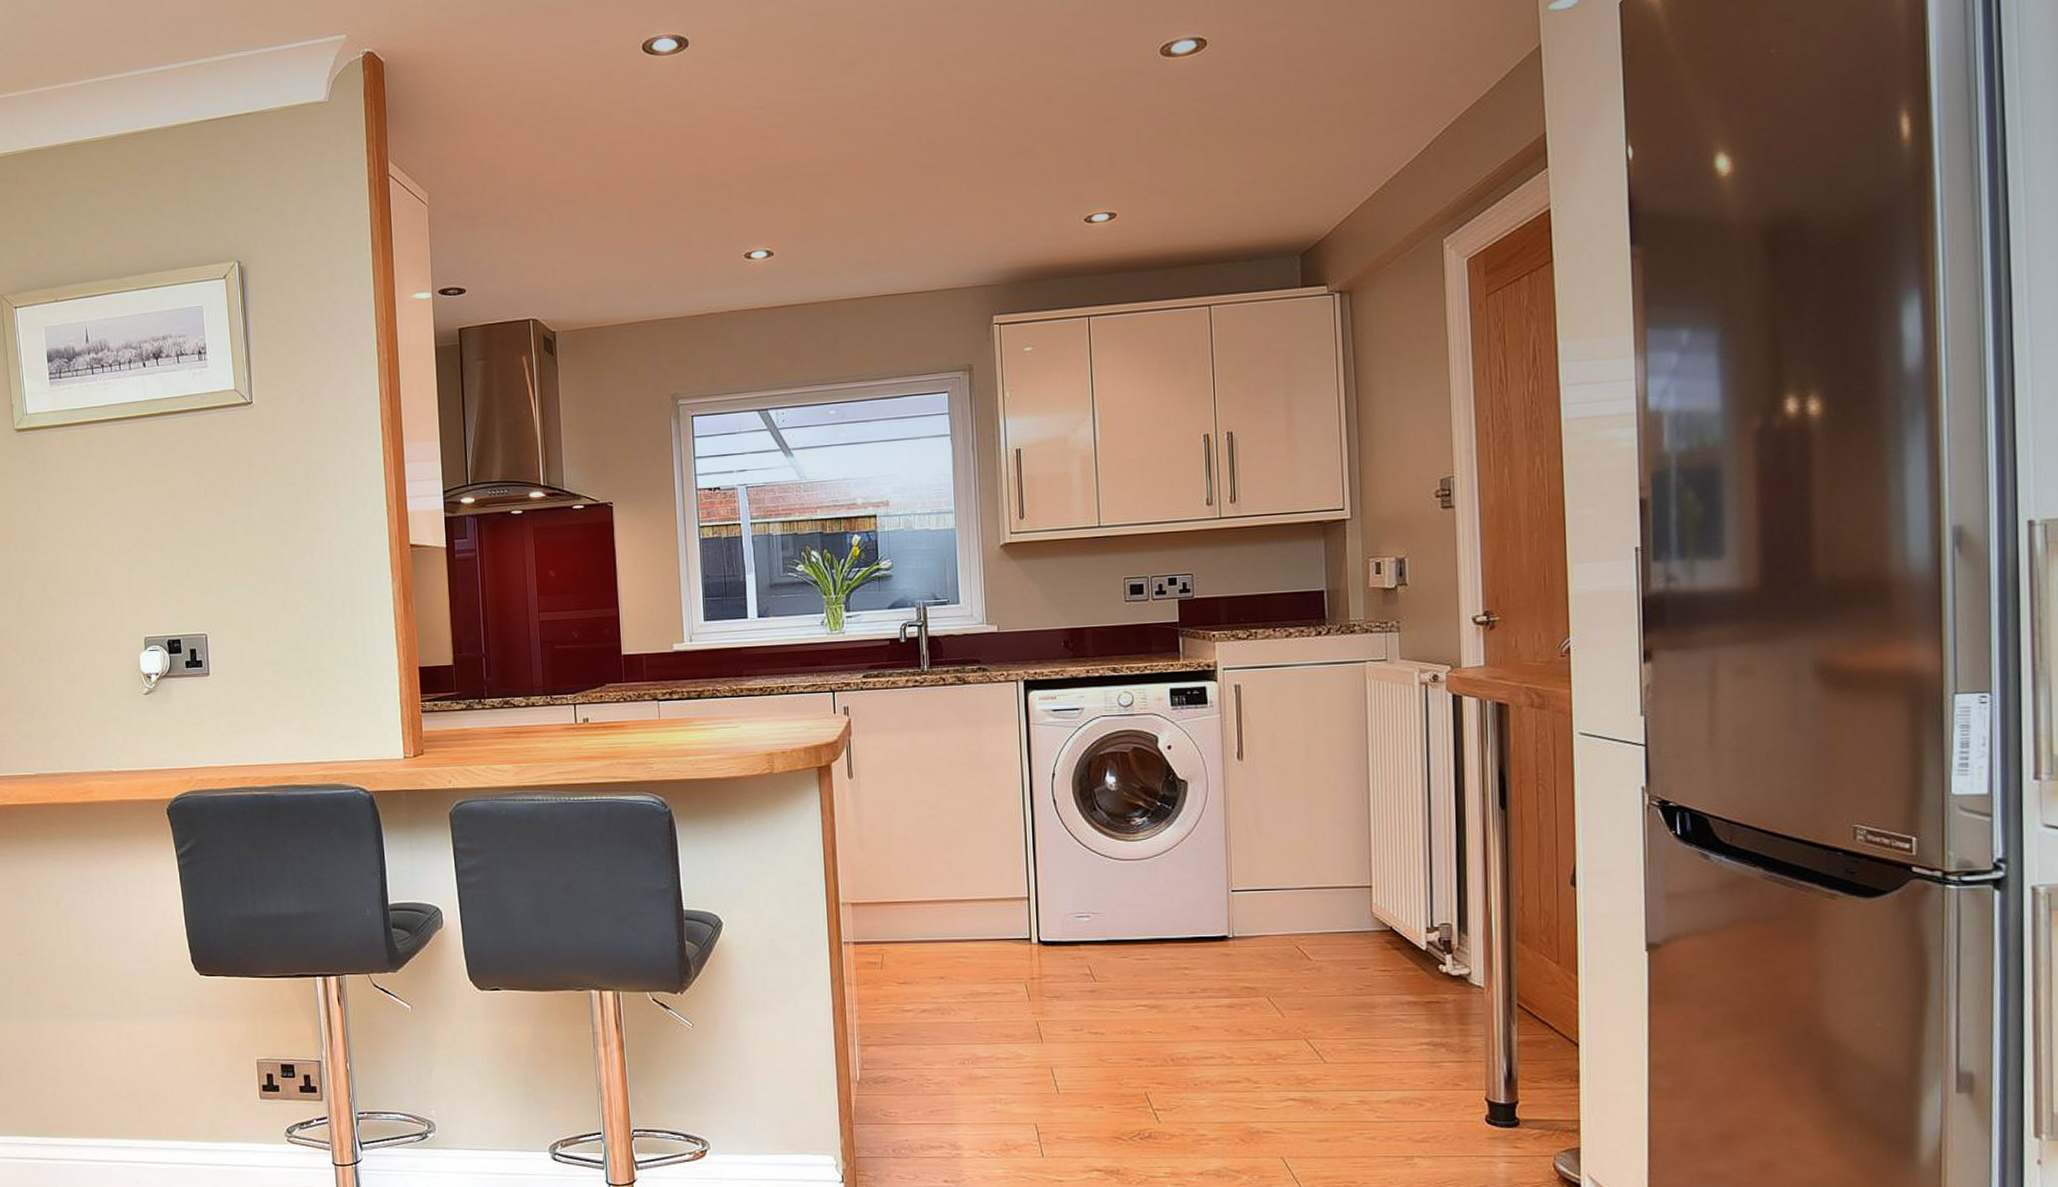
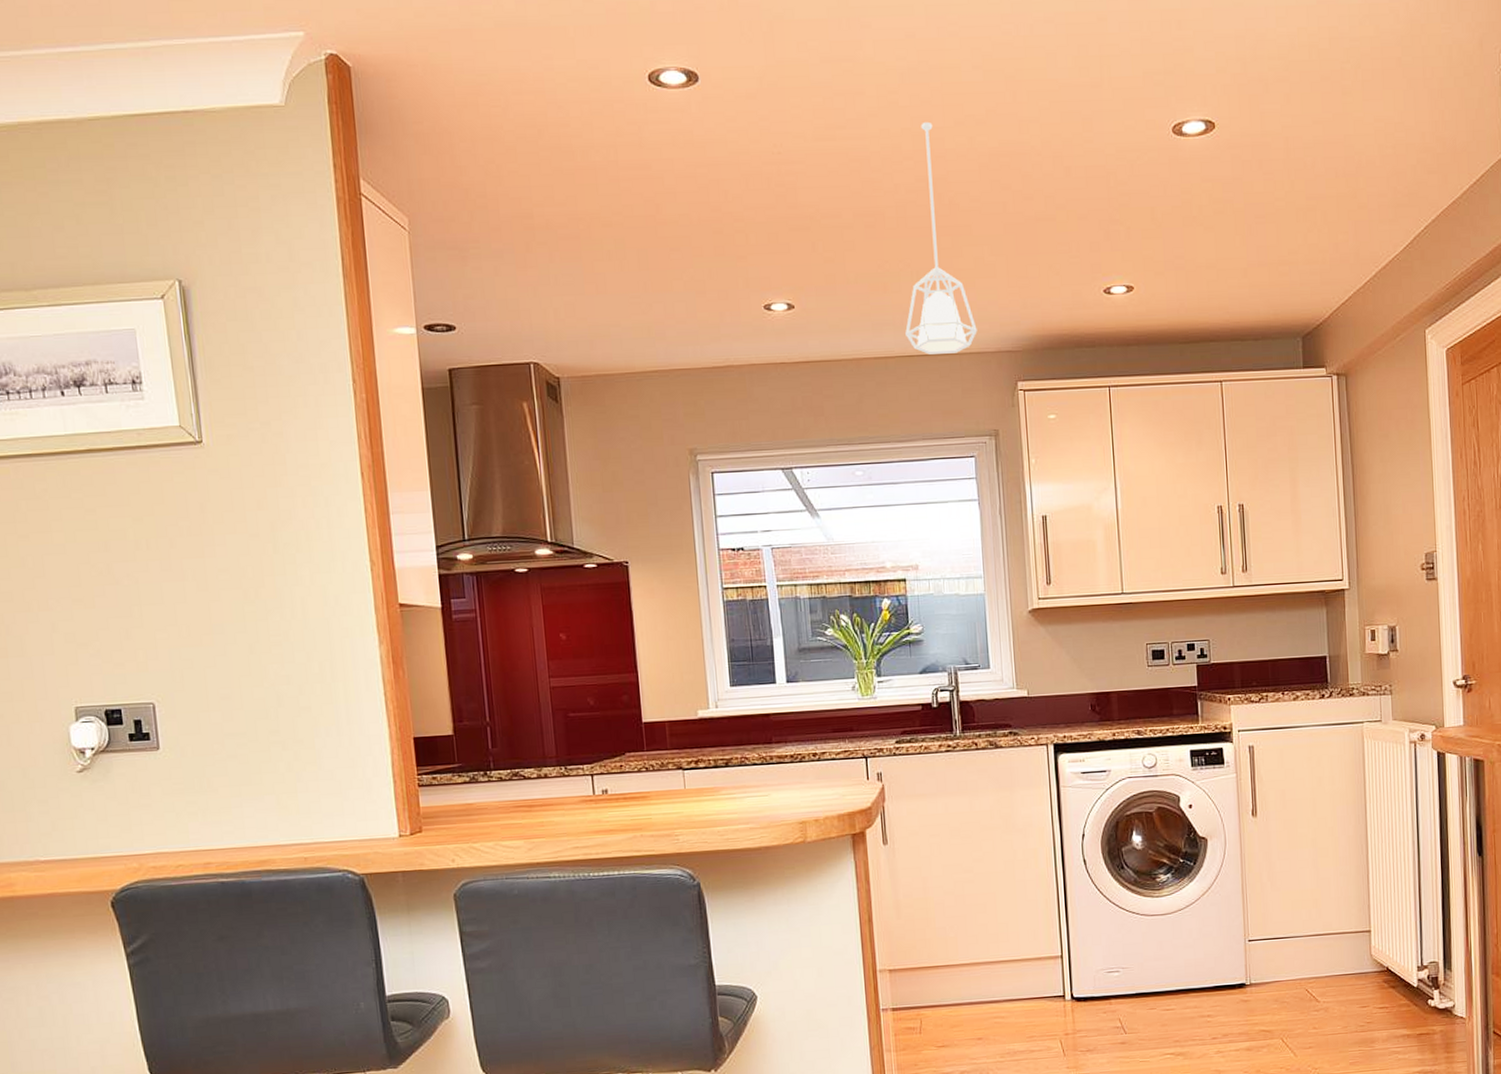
pendant lamp: none [881,65,953,293] -> present [905,121,977,355]

